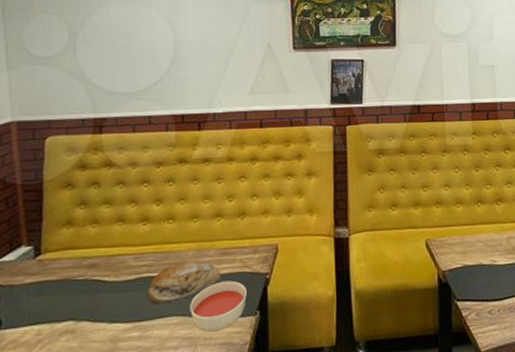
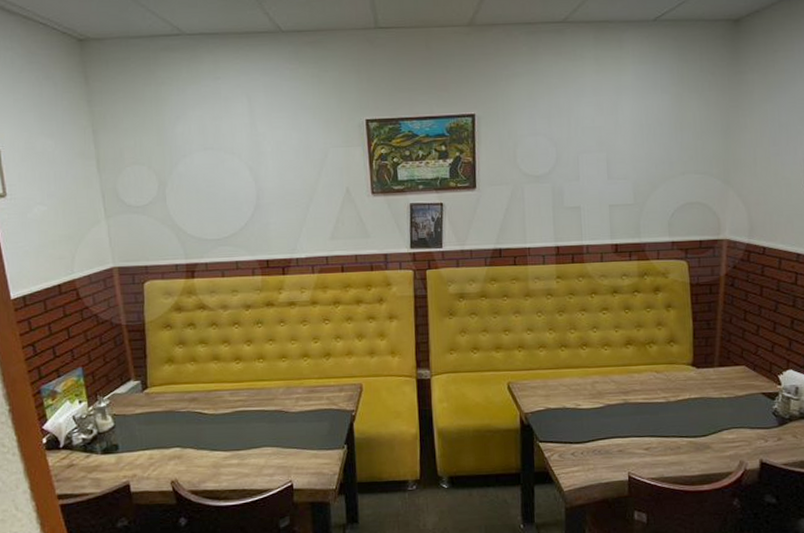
bread: present [147,260,221,305] -> none [243,397,310,436]
bowl: present [190,280,247,332] -> none [282,416,334,462]

